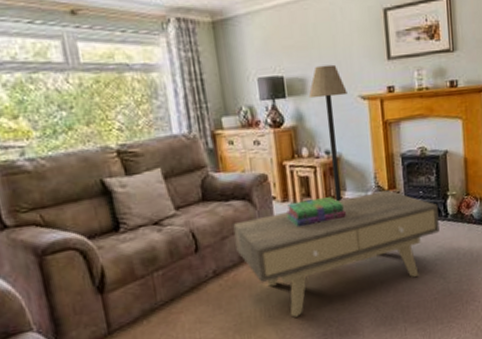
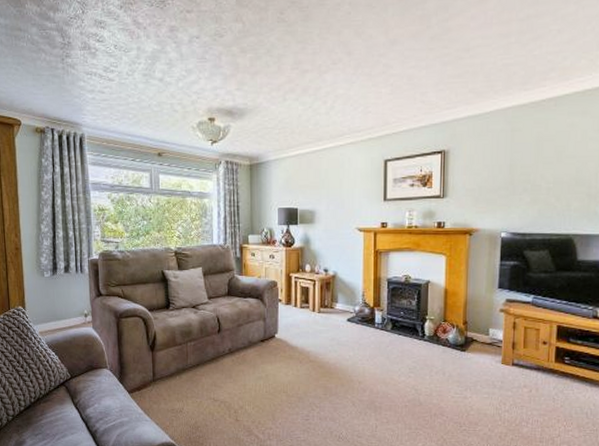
coffee table: present [233,190,440,318] -> none [247,307,416,397]
stack of books: present [287,197,346,226] -> none [288,306,335,325]
floor lamp: present [308,64,348,202] -> none [315,202,347,311]

